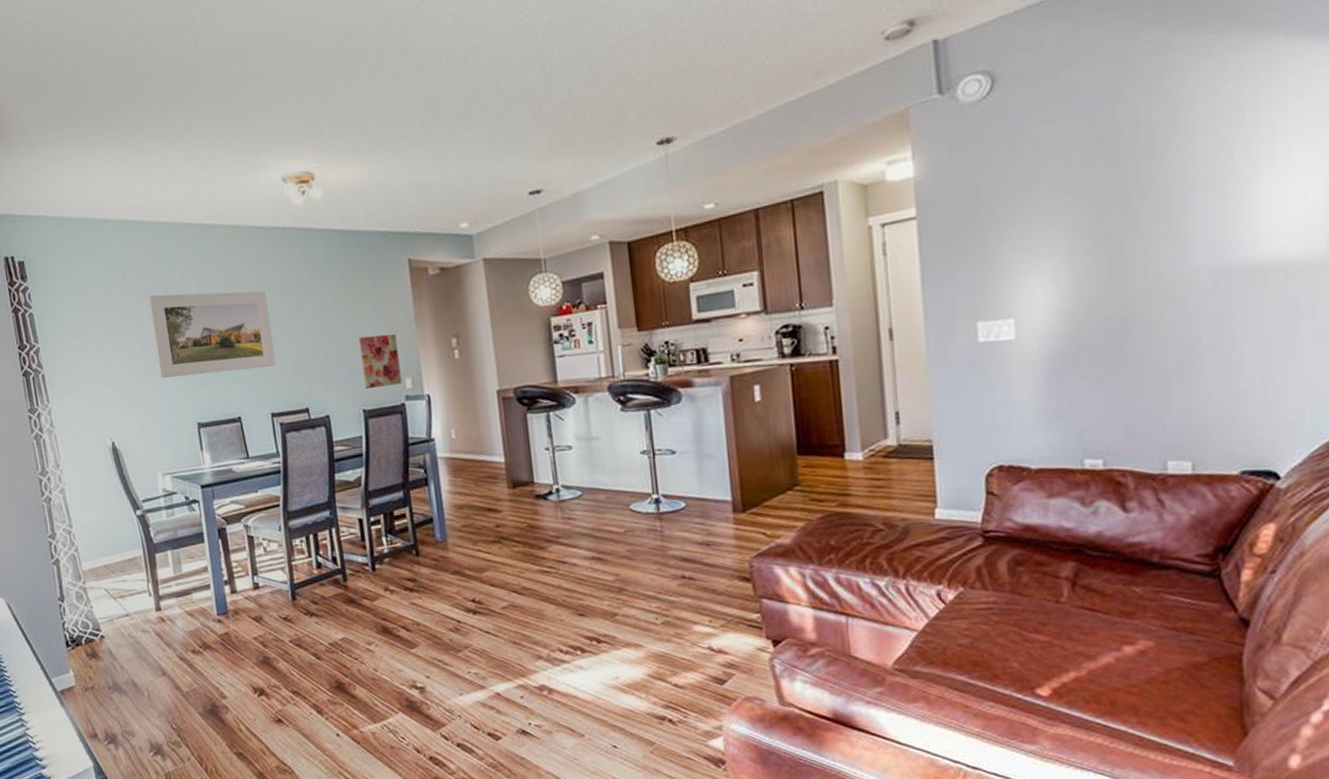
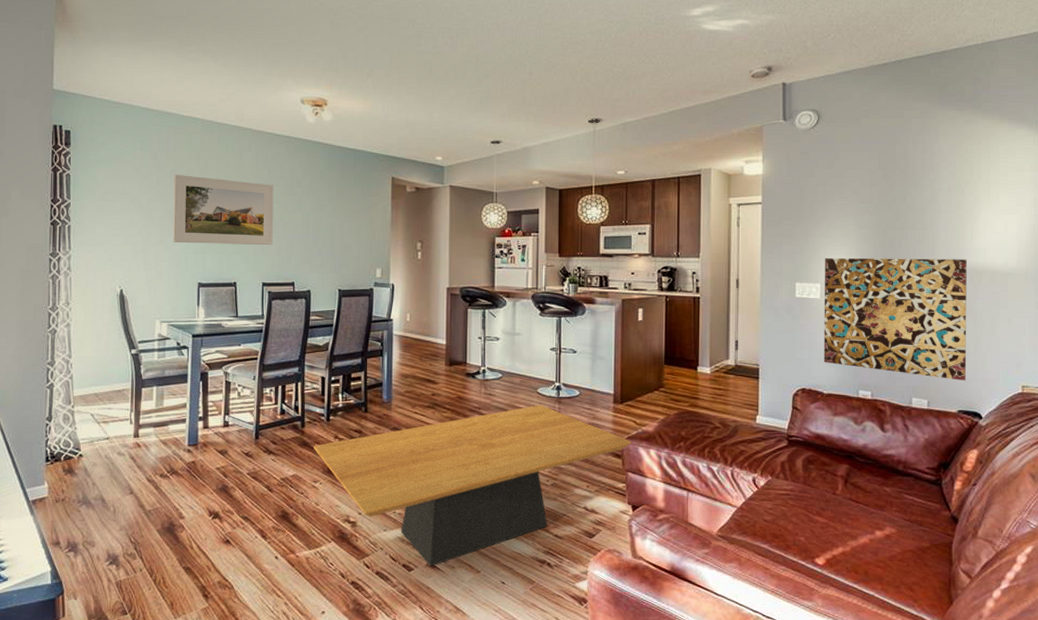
wall art: present [359,334,402,390] -> none [343,232,374,274]
coffee table: none [361,524,764,733] -> present [314,404,632,566]
wall art: none [1018,253,1251,430] -> present [824,258,967,380]

